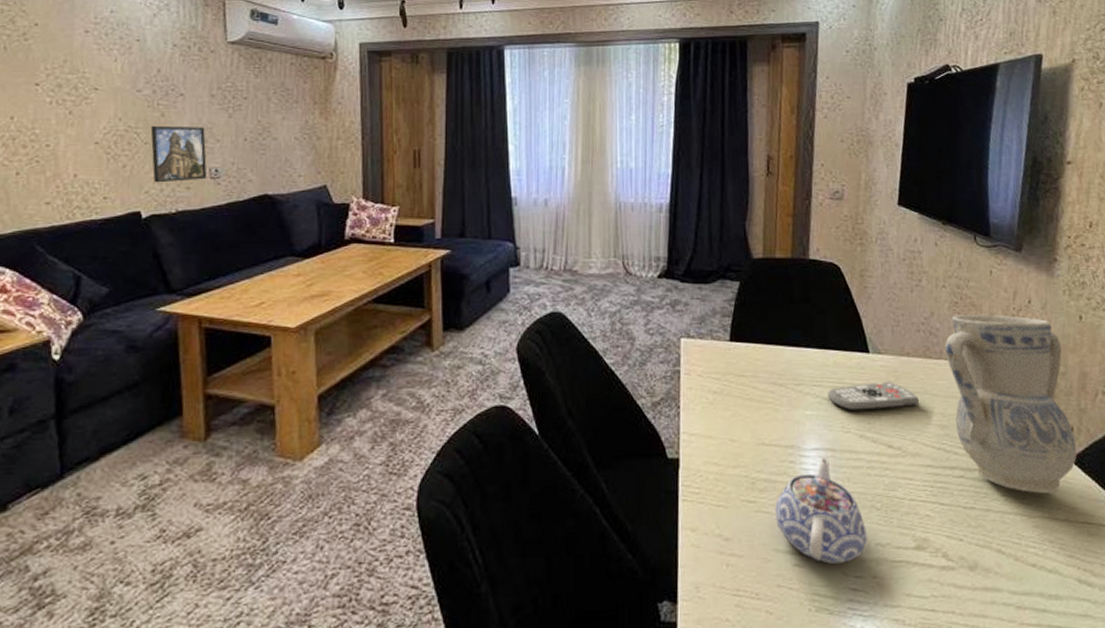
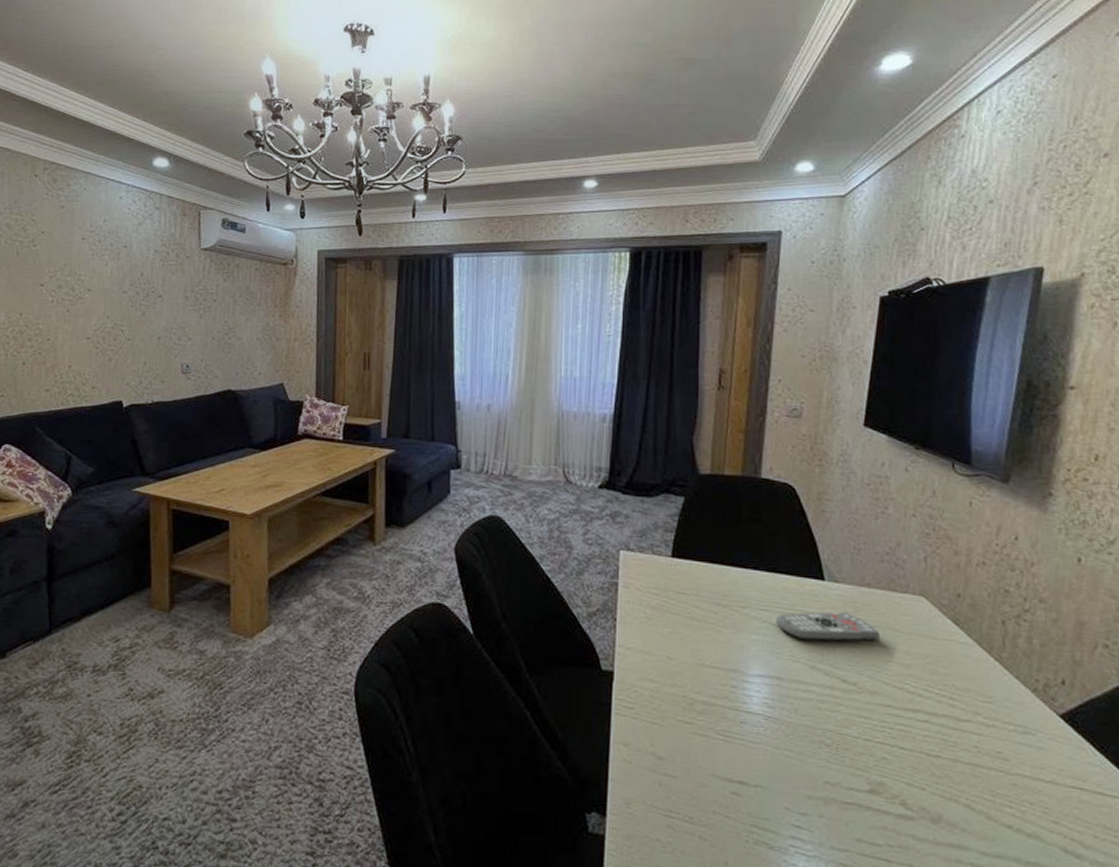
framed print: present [150,125,208,183] -> none [133,323,180,376]
teapot: present [775,456,867,564] -> none [714,684,814,798]
vase: present [944,314,1077,494] -> none [911,547,1069,750]

